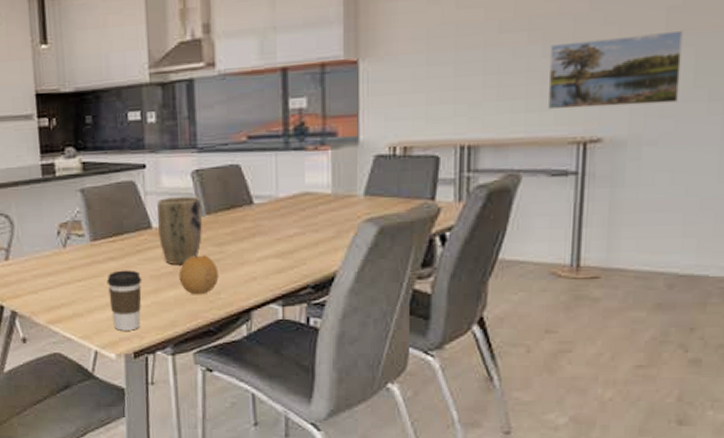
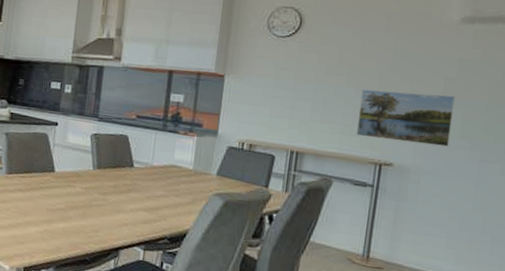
coffee cup: present [107,270,142,331] -> none [12,200,41,250]
plant pot: present [156,196,202,264] -> none [58,150,95,204]
fruit: present [178,255,219,295] -> none [68,198,100,231]

